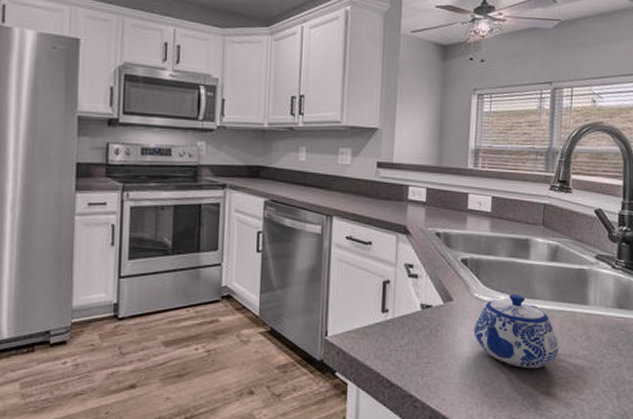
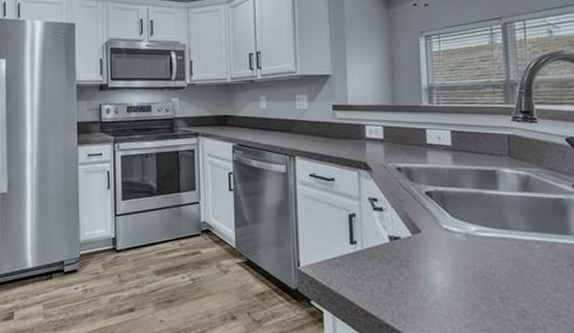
teapot: present [473,294,559,368] -> none [446,225,543,300]

